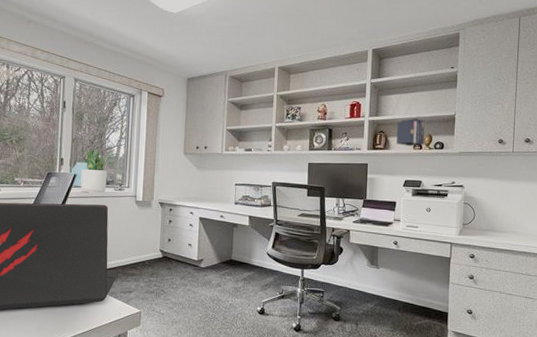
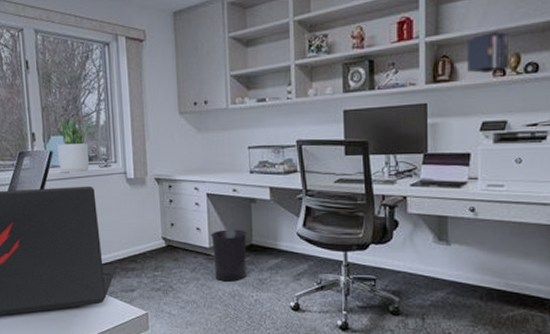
waste bin: none [199,246,229,289] -> present [211,229,248,282]

